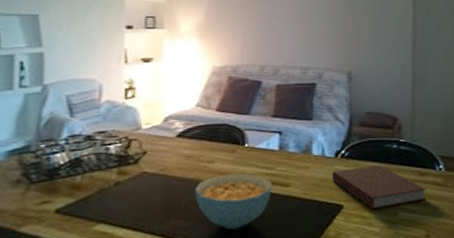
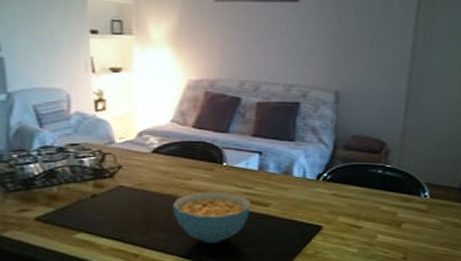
notebook: present [331,165,427,209] -> none [312,190,408,231]

